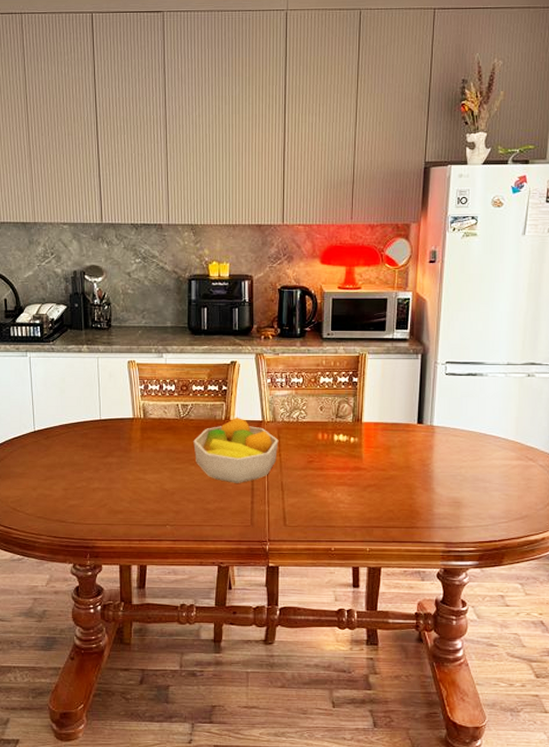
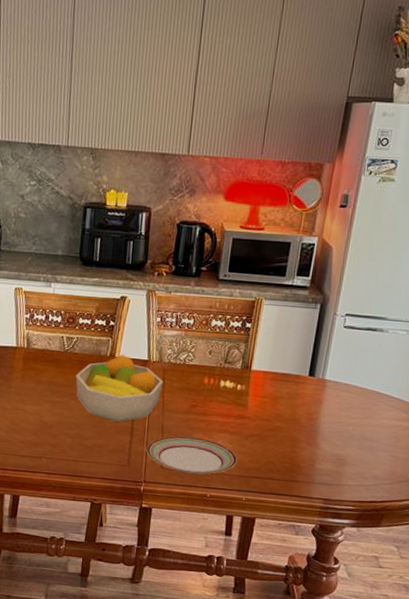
plate: none [268,492,358,529] -> present [146,436,238,475]

